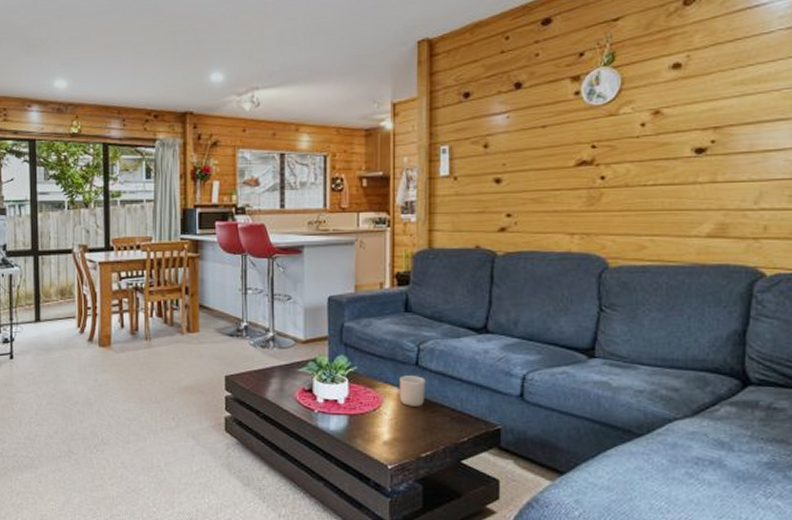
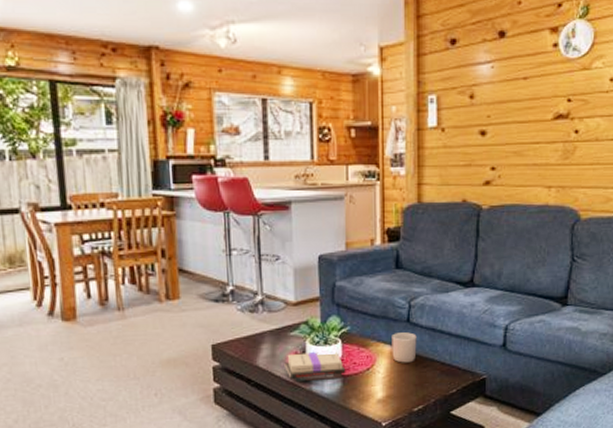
books: none [292,389,352,418] -> present [284,351,346,383]

